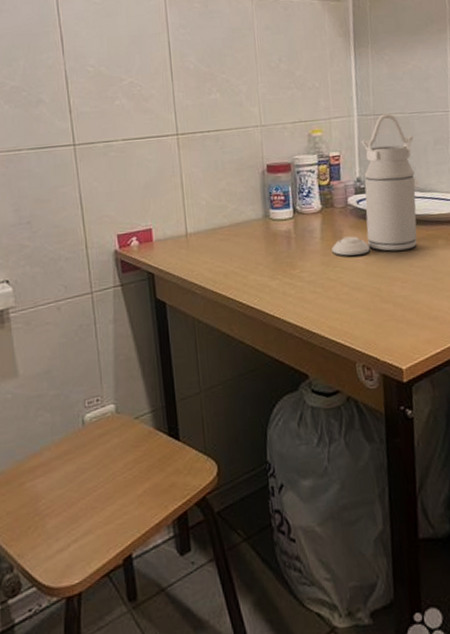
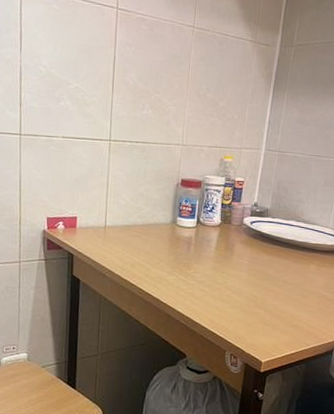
milk can: present [332,113,417,256] -> none [223,152,308,269]

